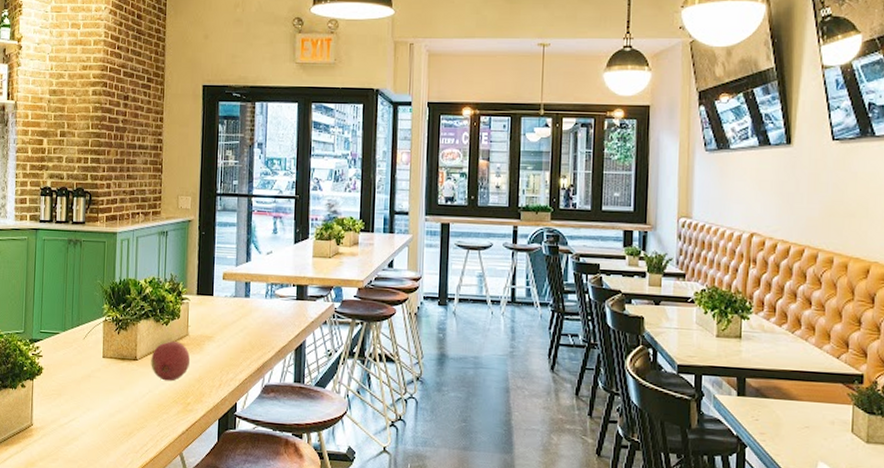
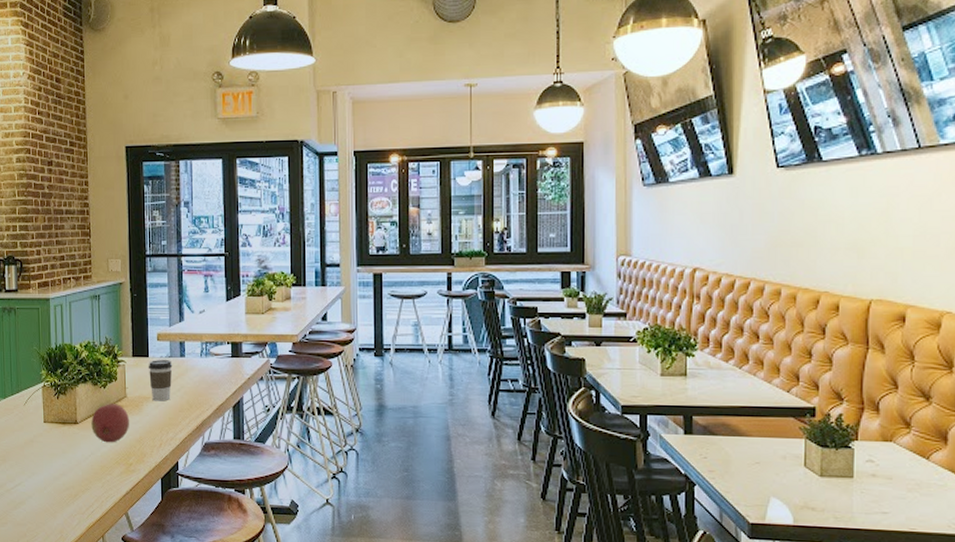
coffee cup: none [212,299,237,341] -> present [148,360,173,401]

